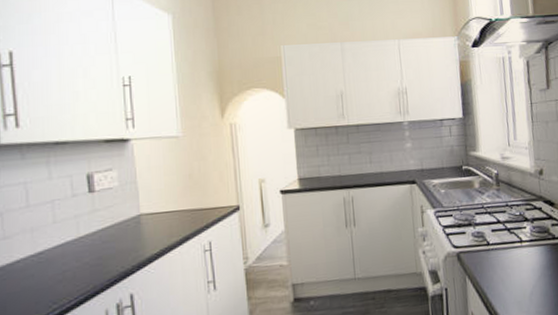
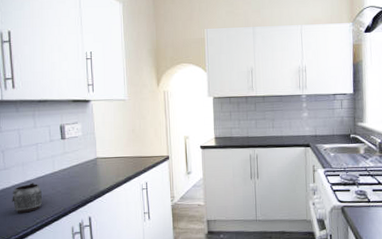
mug: none [15,254,61,298] -> present [12,183,42,213]

